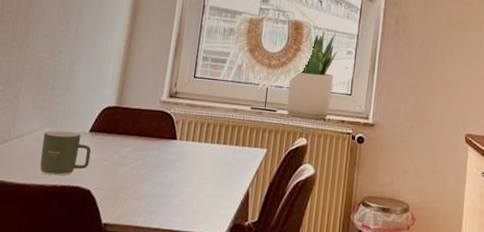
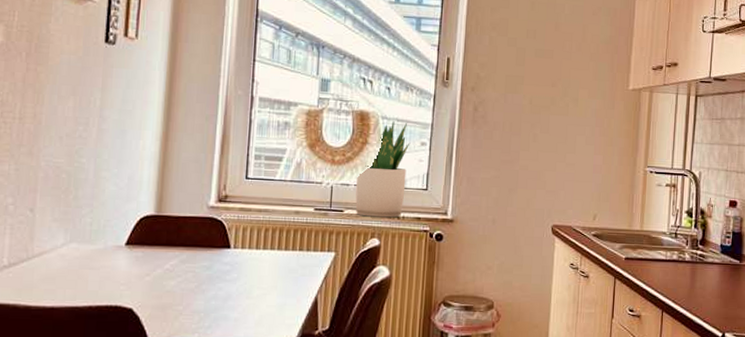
mug: present [40,130,91,176] -> none [68,245,130,295]

